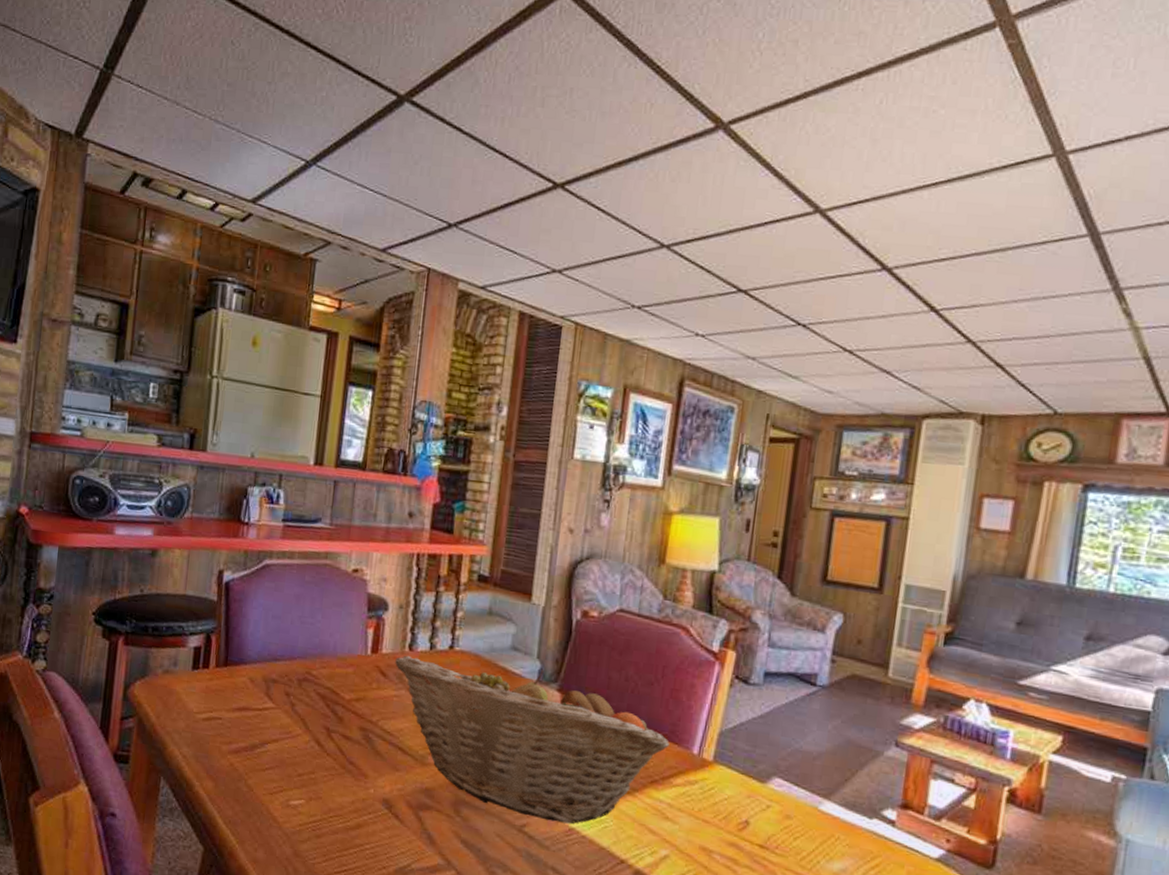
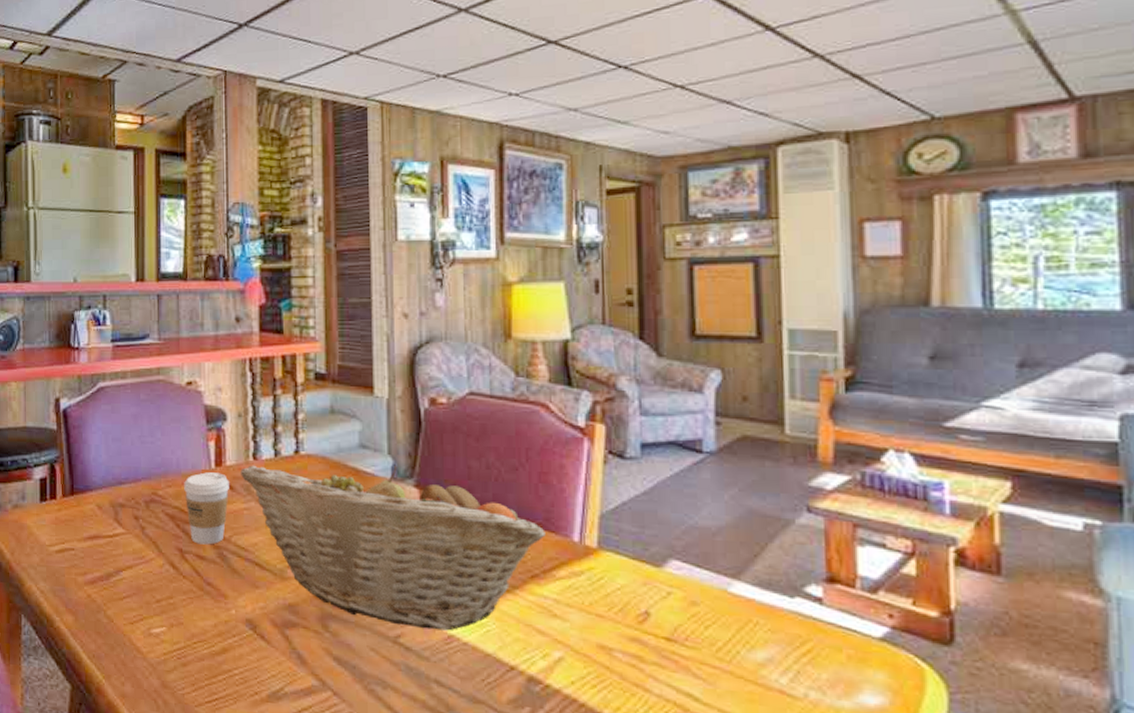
coffee cup: none [338,657,383,727] -> present [184,472,229,545]

